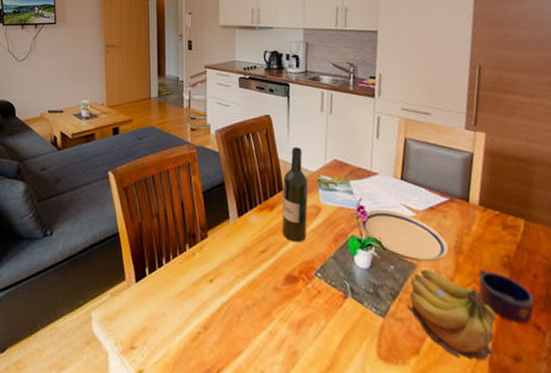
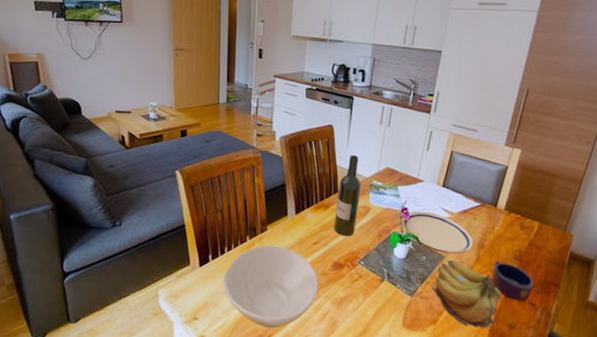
bowl: none [162,255,272,361] -> present [222,245,319,328]

